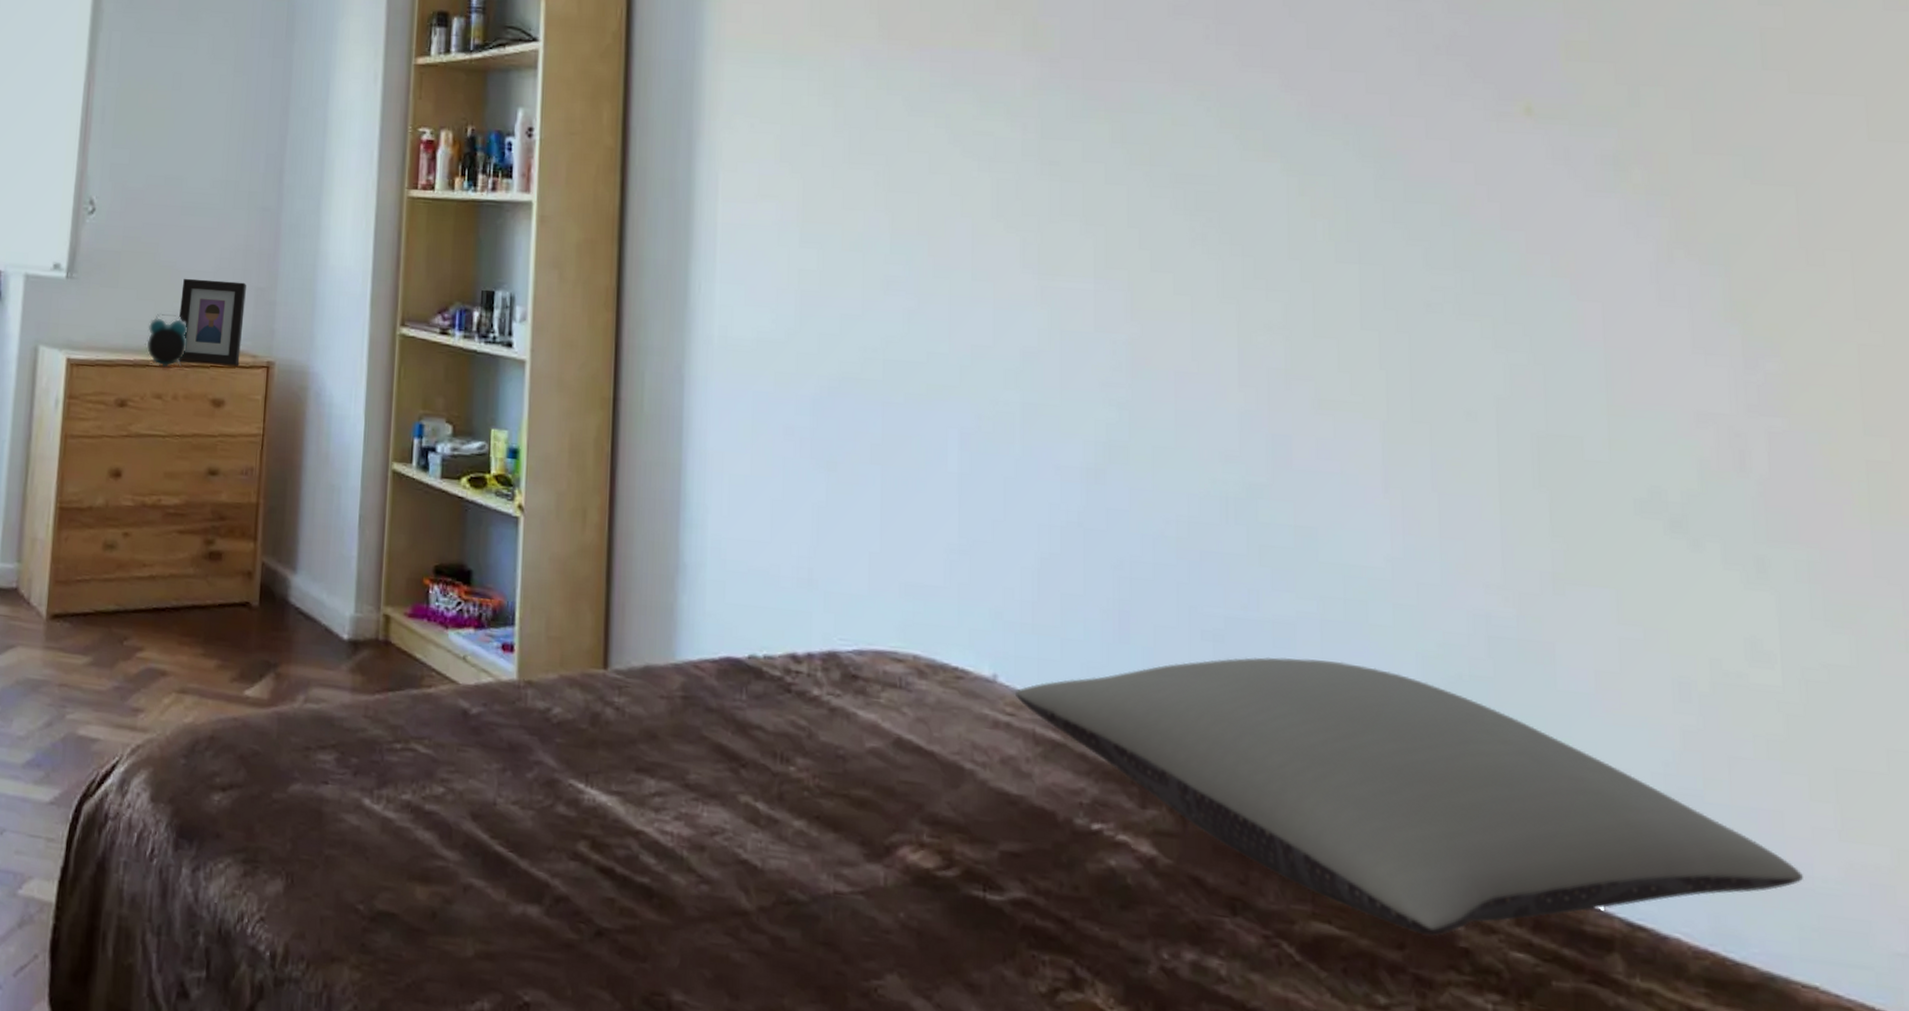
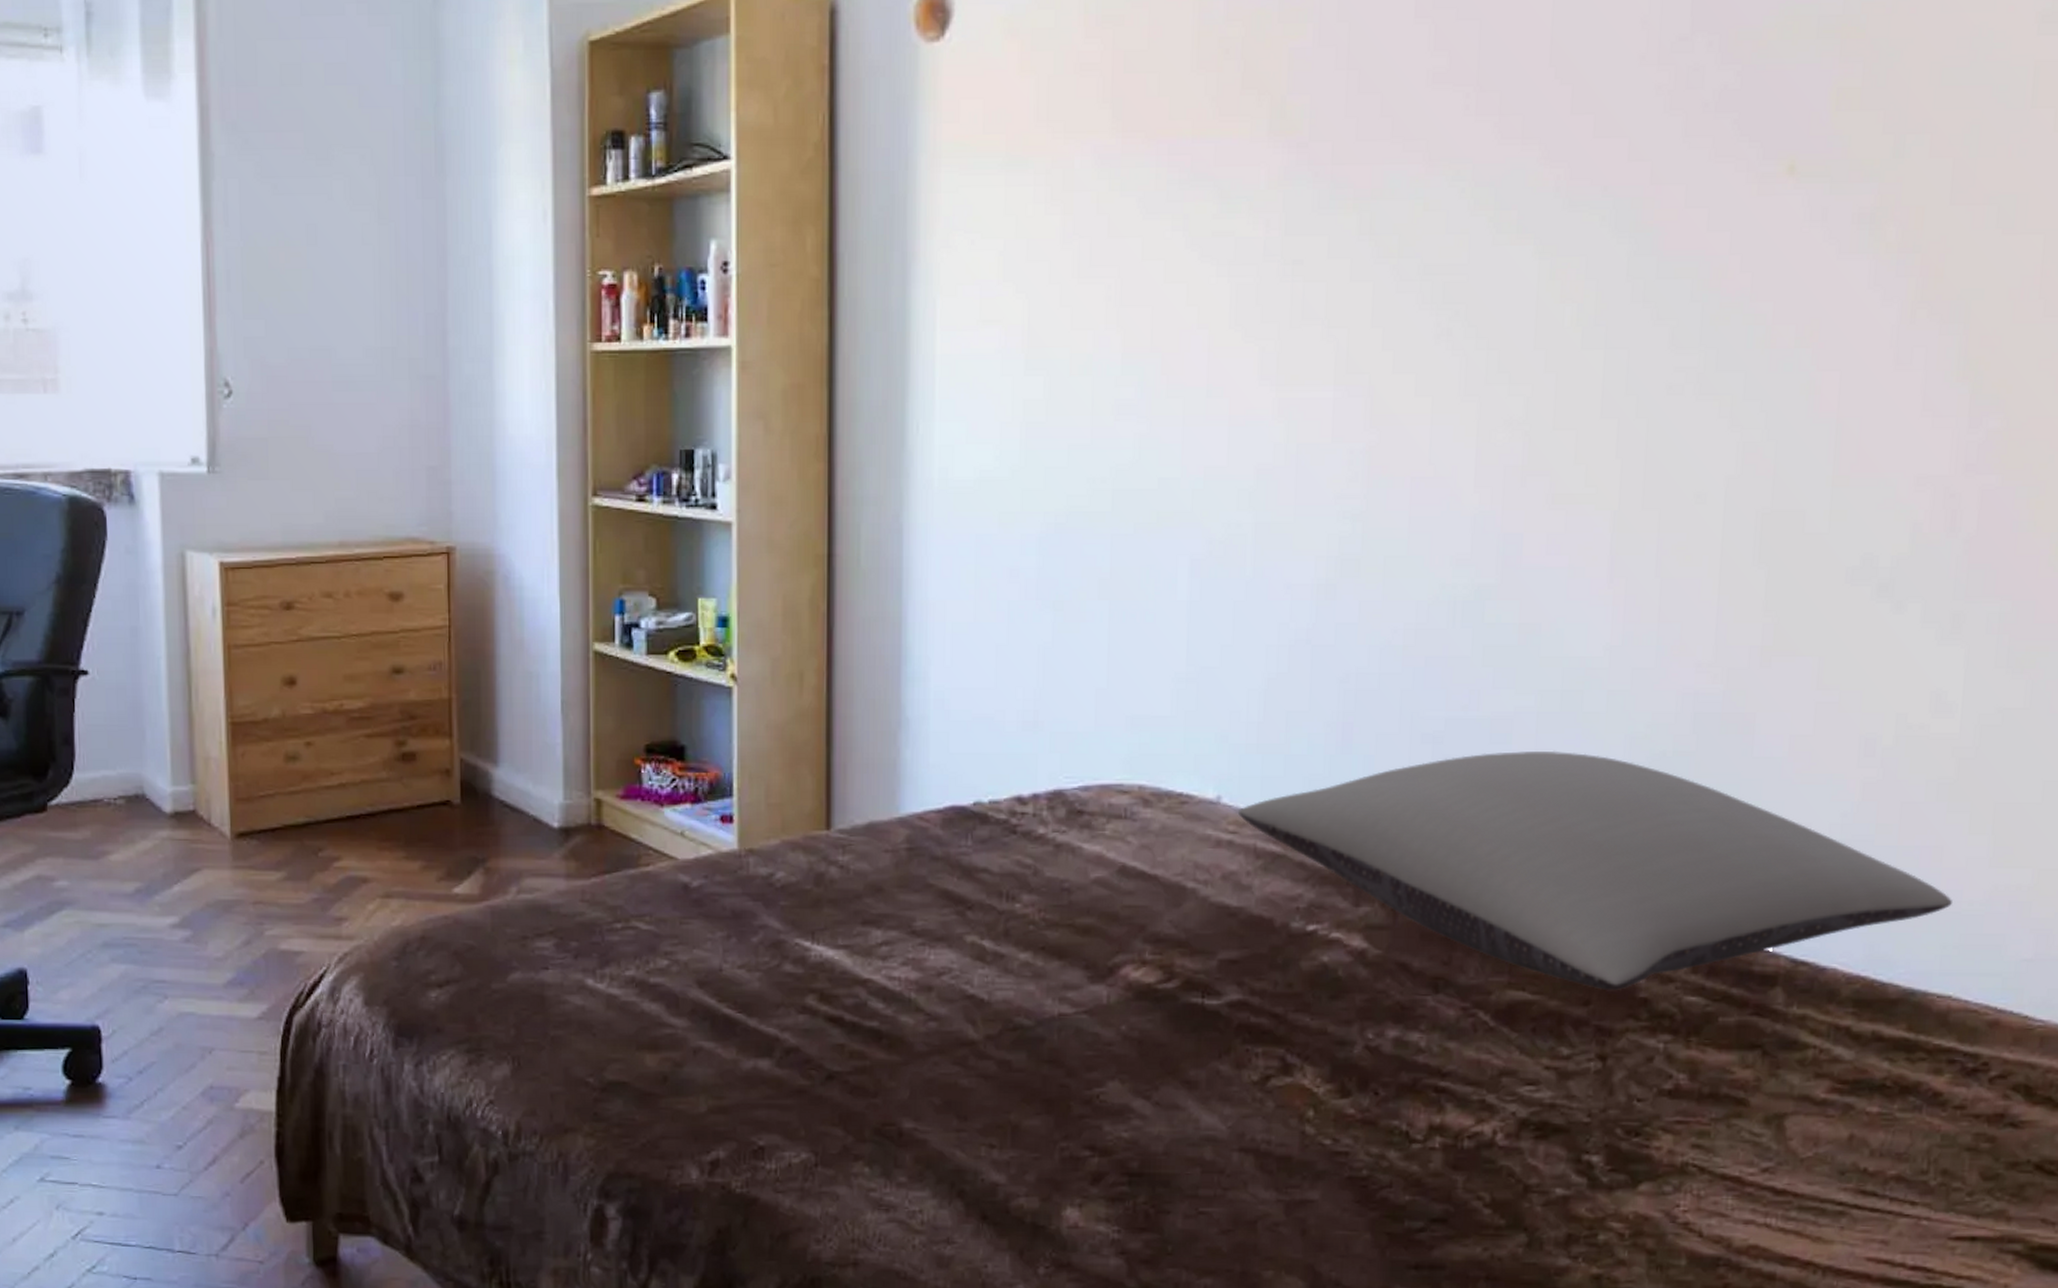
alarm clock: present [147,312,187,368] -> none [309,502,355,563]
picture frame: present [178,278,246,366] -> none [342,462,416,557]

